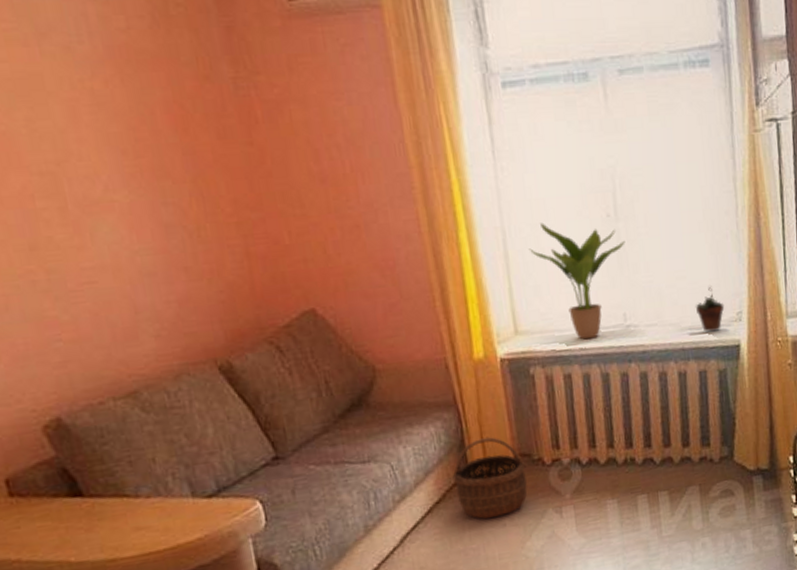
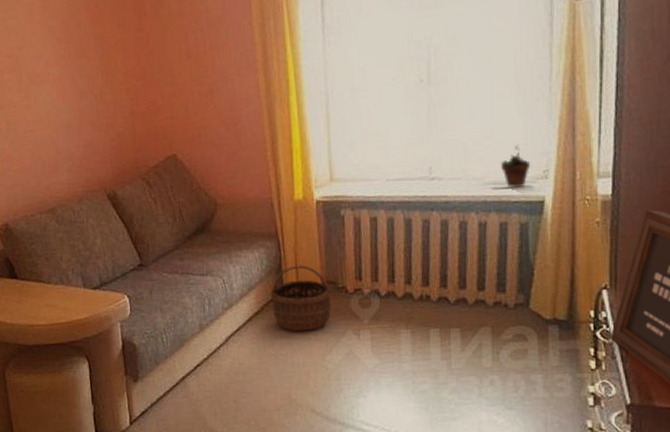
potted plant: present [528,222,625,340] -> none [347,87,436,189]

